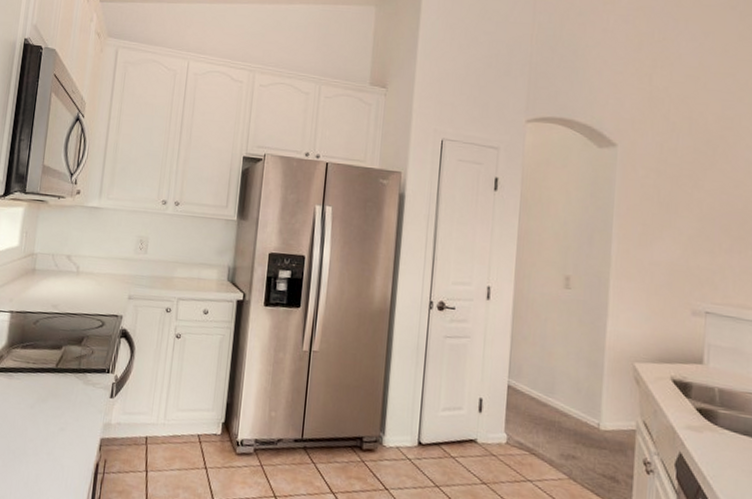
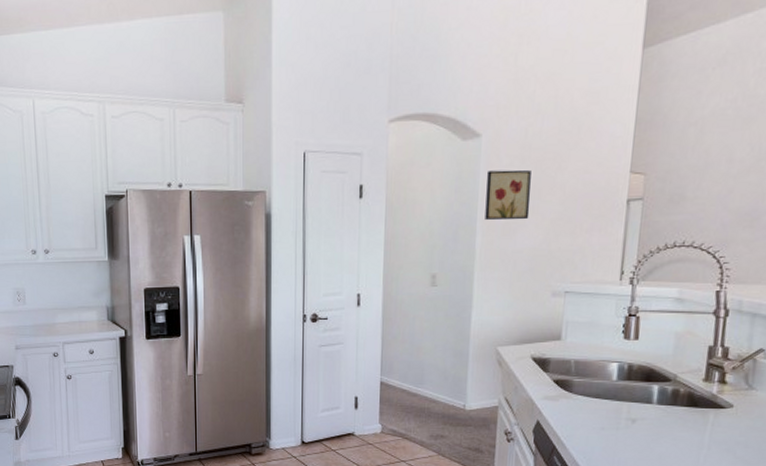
wall art: none [621,179,668,233] -> present [485,169,531,221]

